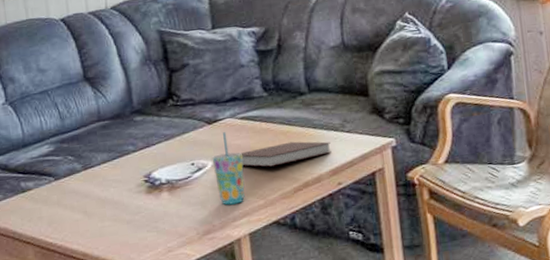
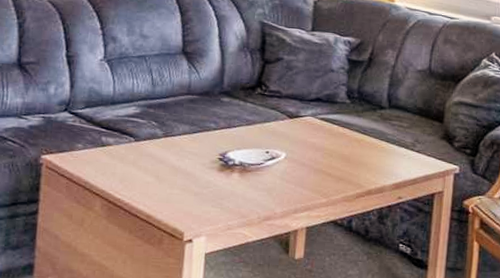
cup: present [212,132,245,205] -> none [285,128,315,198]
notebook: present [241,141,332,167] -> none [313,150,399,170]

